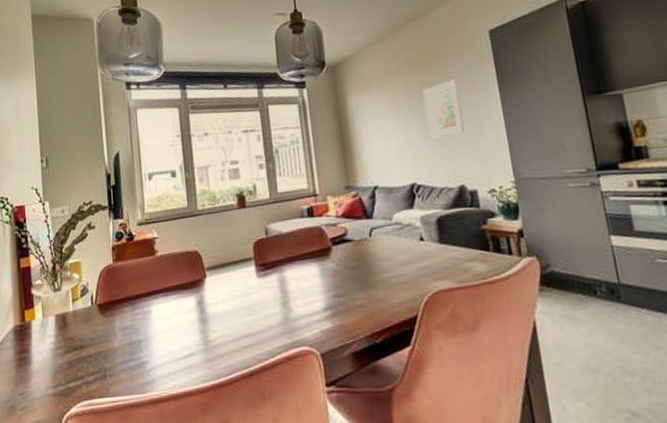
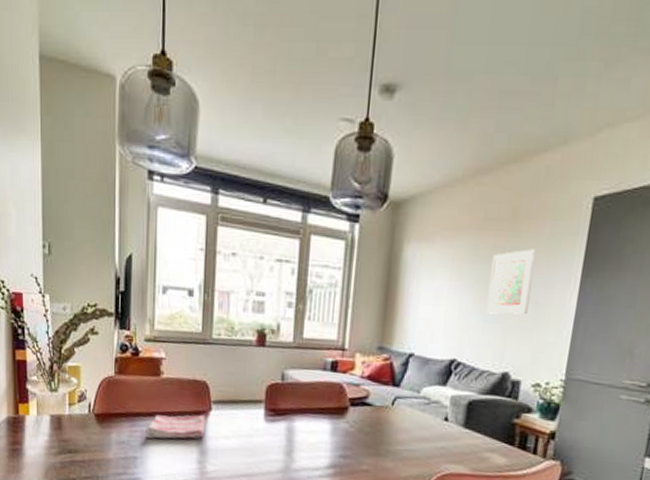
dish towel: none [147,283,203,318] -> present [146,414,206,439]

